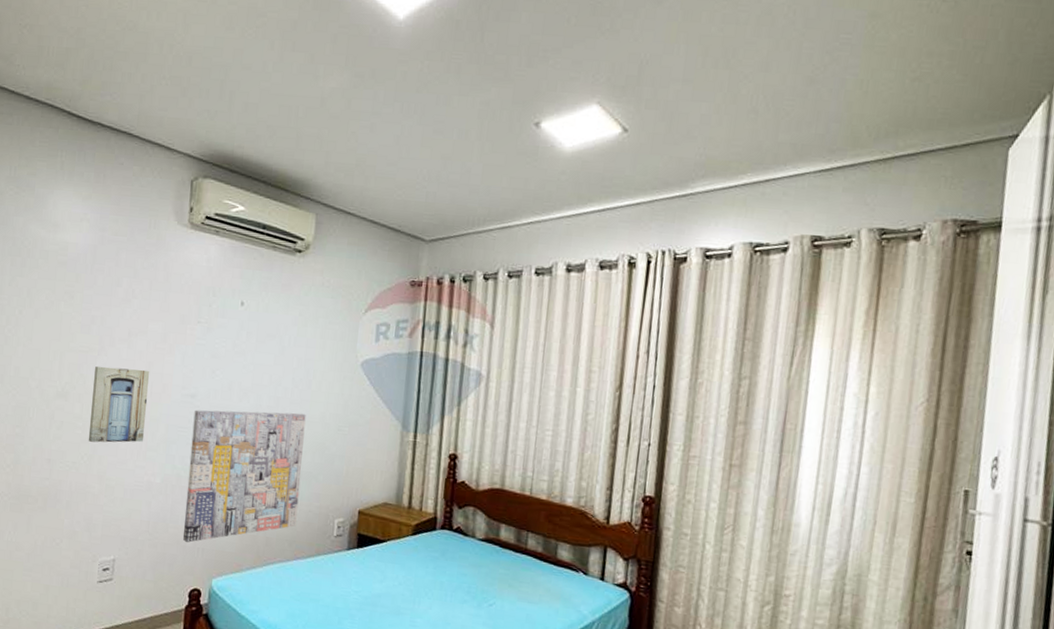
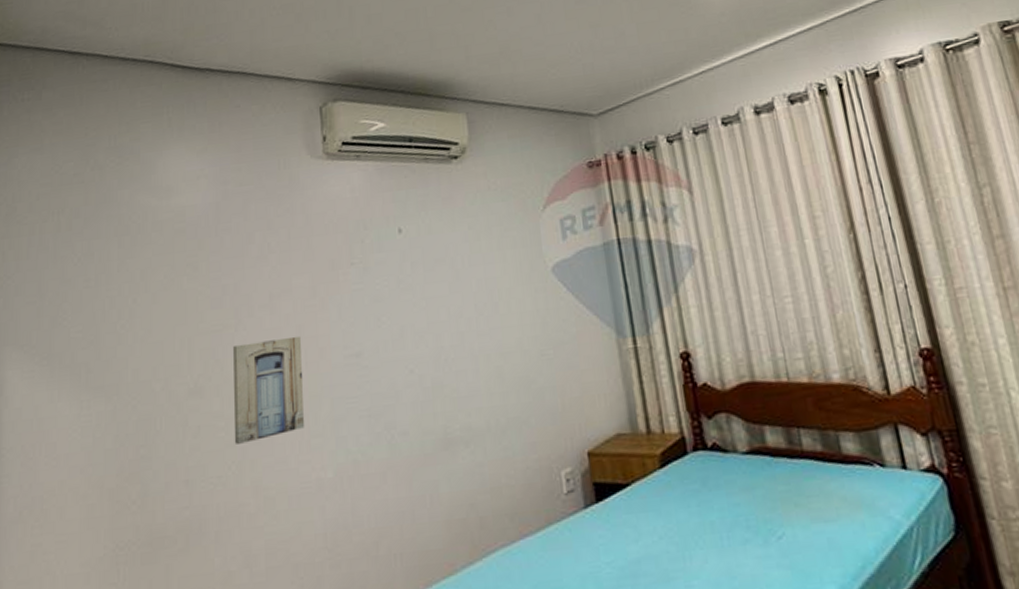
wall art: present [183,410,306,543] -> none [363,344,514,550]

